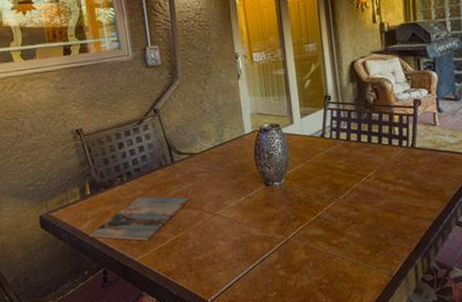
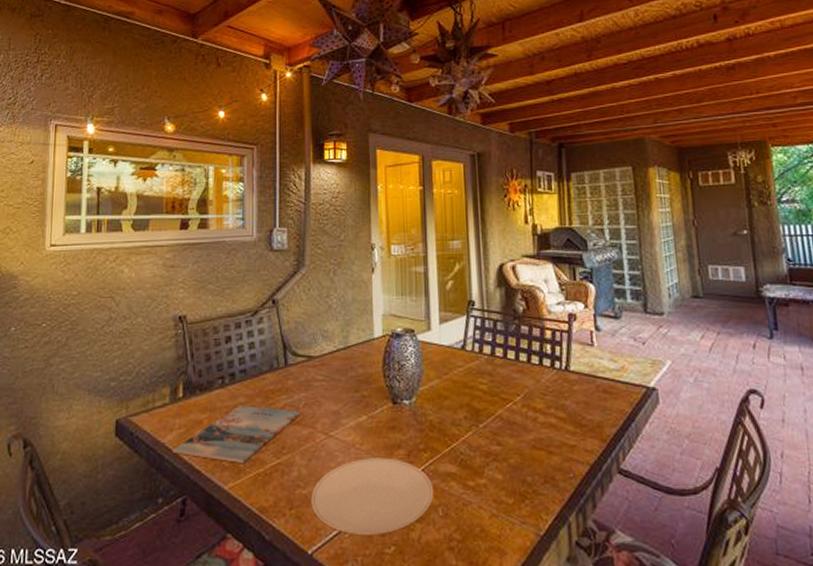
plate: none [205,227,305,287] -> present [311,458,434,536]

